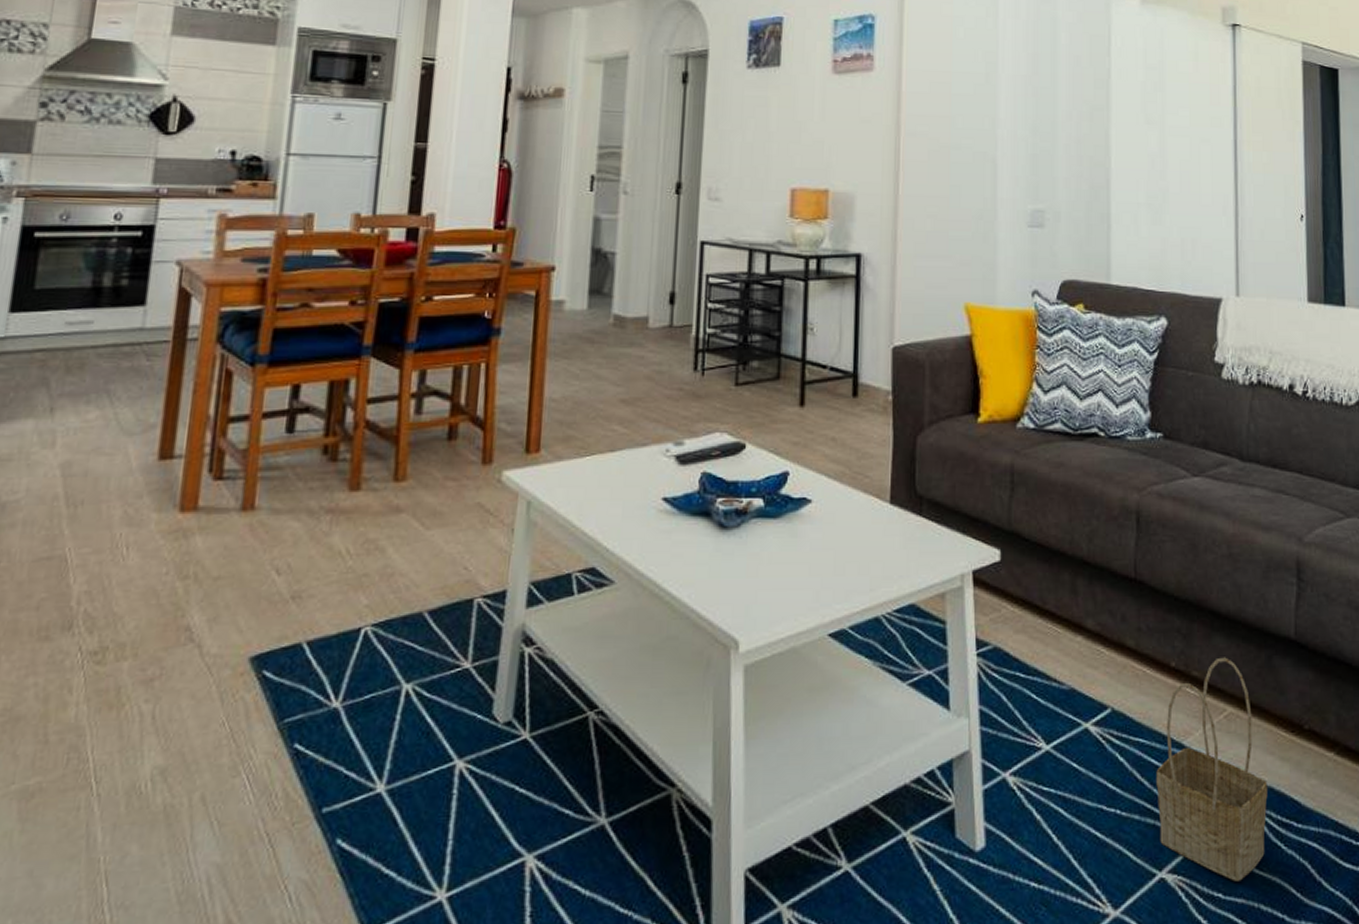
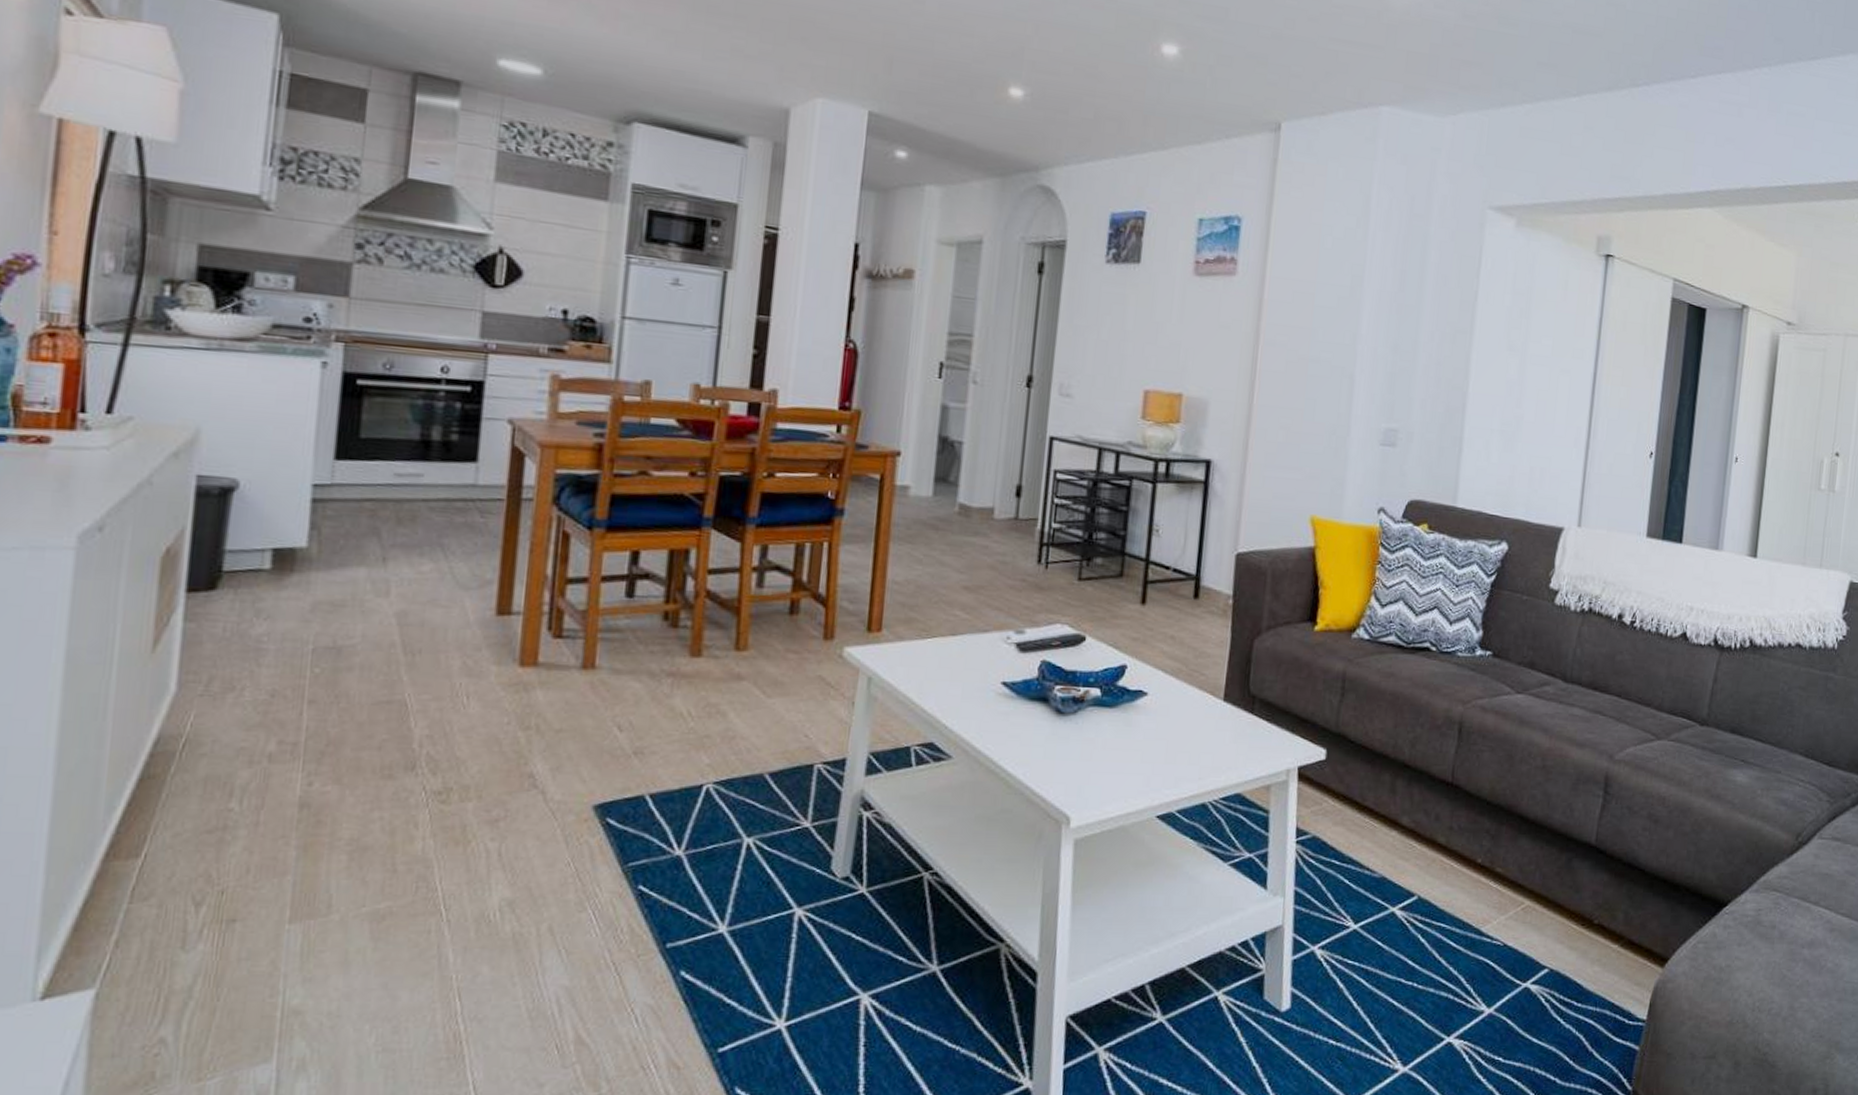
basket: present [1156,657,1268,881] -> none [1450,857,1555,1048]

